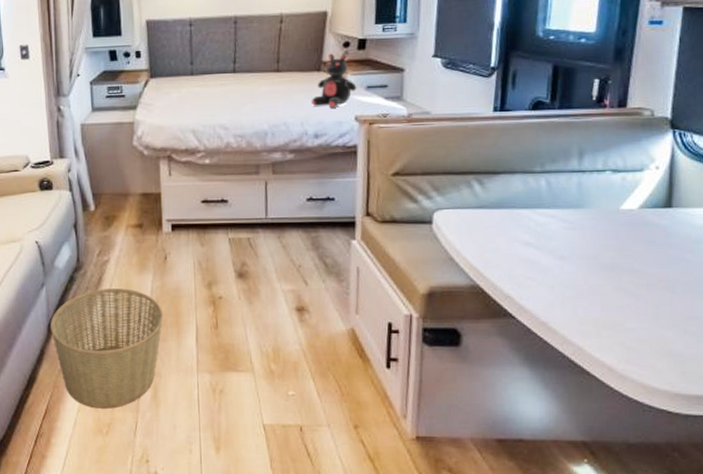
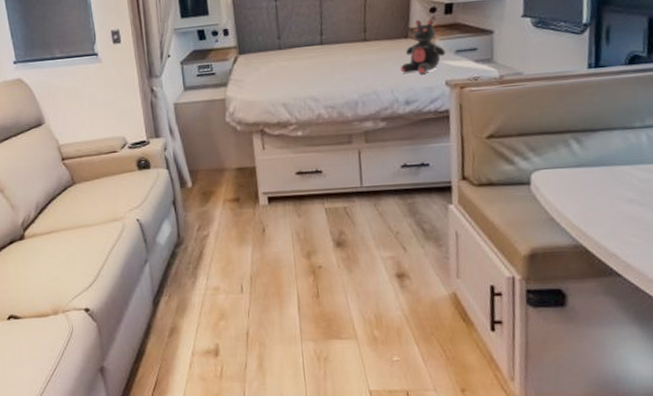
basket: present [49,288,164,409] -> none [155,261,265,379]

